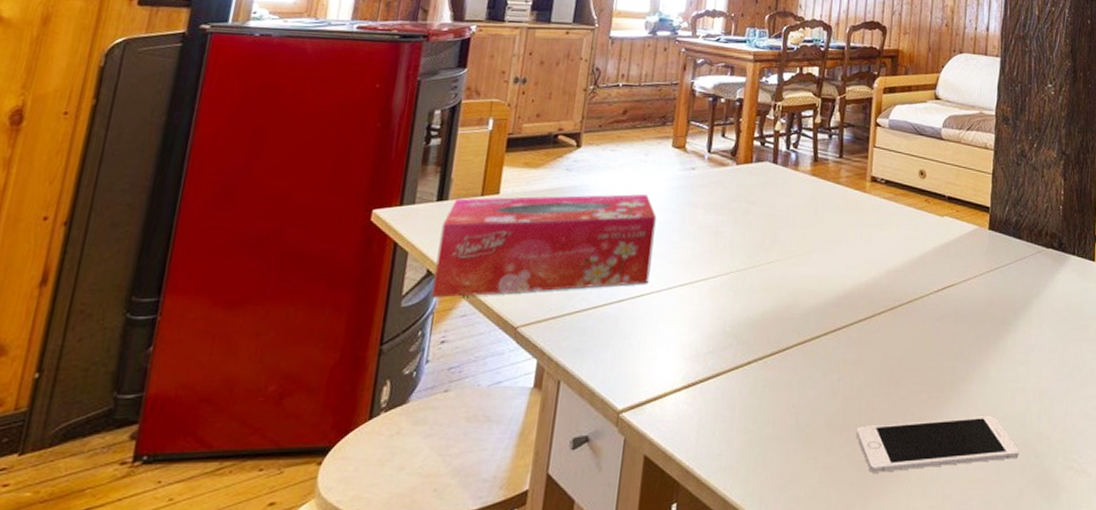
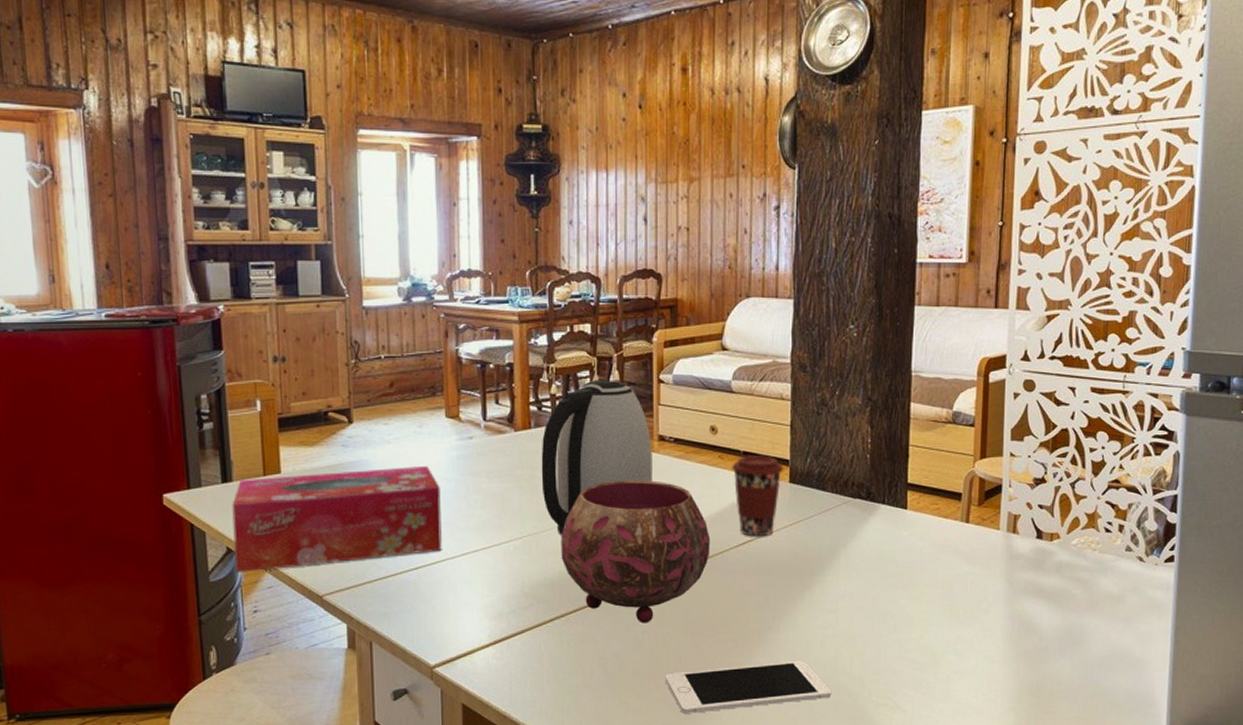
kettle: none [755,119,865,273] -> present [541,380,652,536]
bowl: none [766,218,912,370] -> present [560,479,711,624]
coffee cup: none [936,200,985,283] -> present [732,454,784,537]

